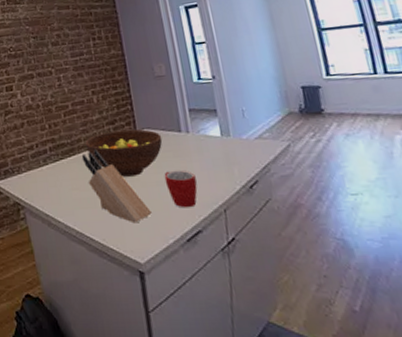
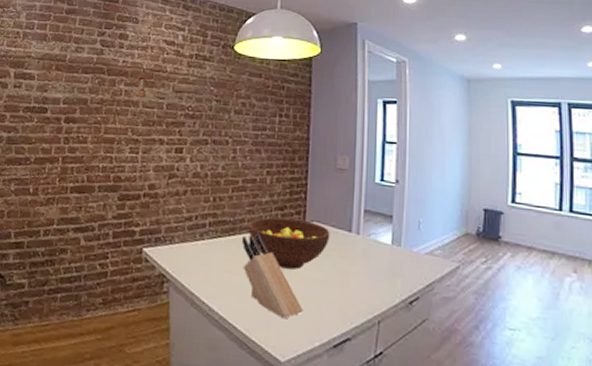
mug: present [164,170,198,208] -> none [323,271,356,313]

